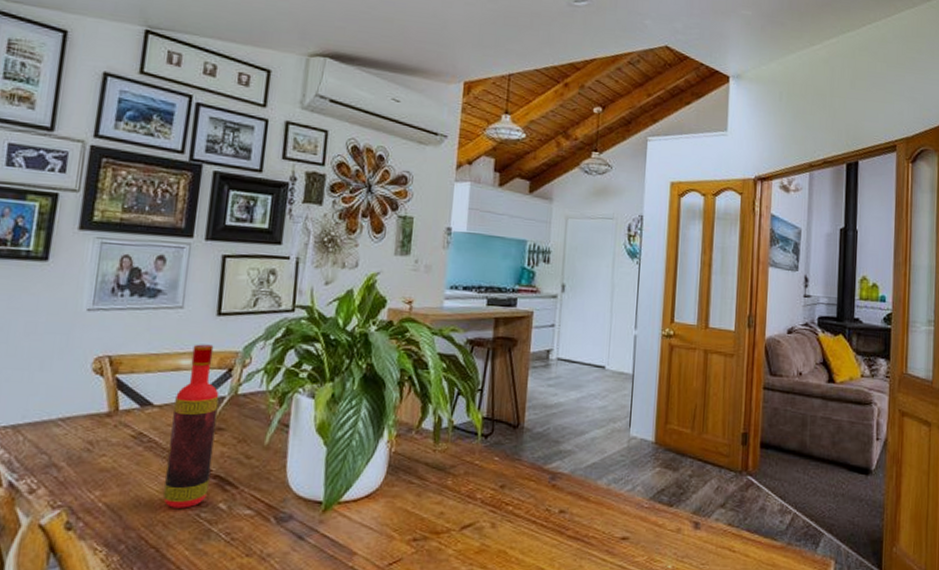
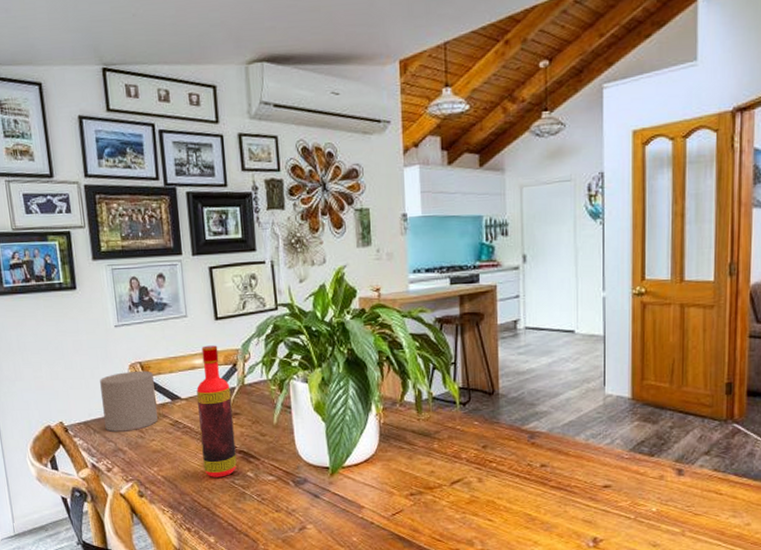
candle: none [41,366,124,442] -> present [100,370,158,432]

